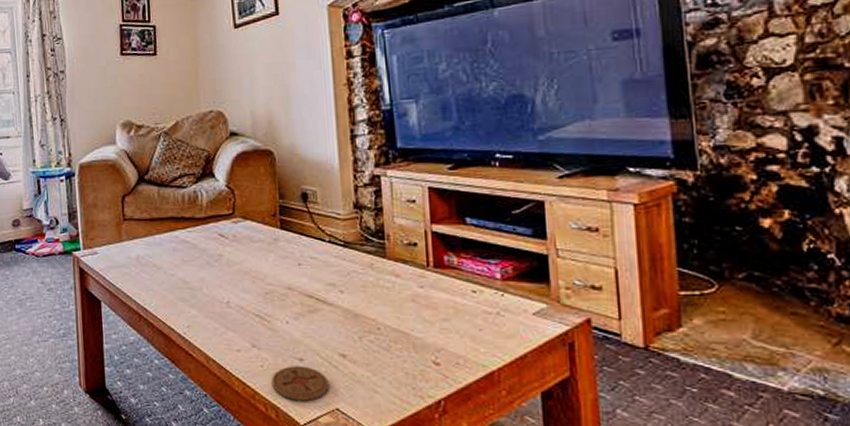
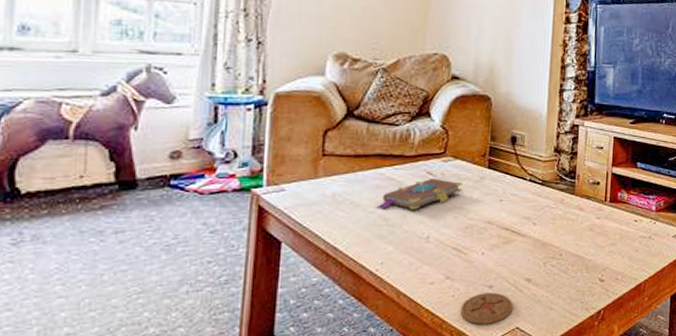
book: none [175,240,257,273] -> present [376,178,463,210]

